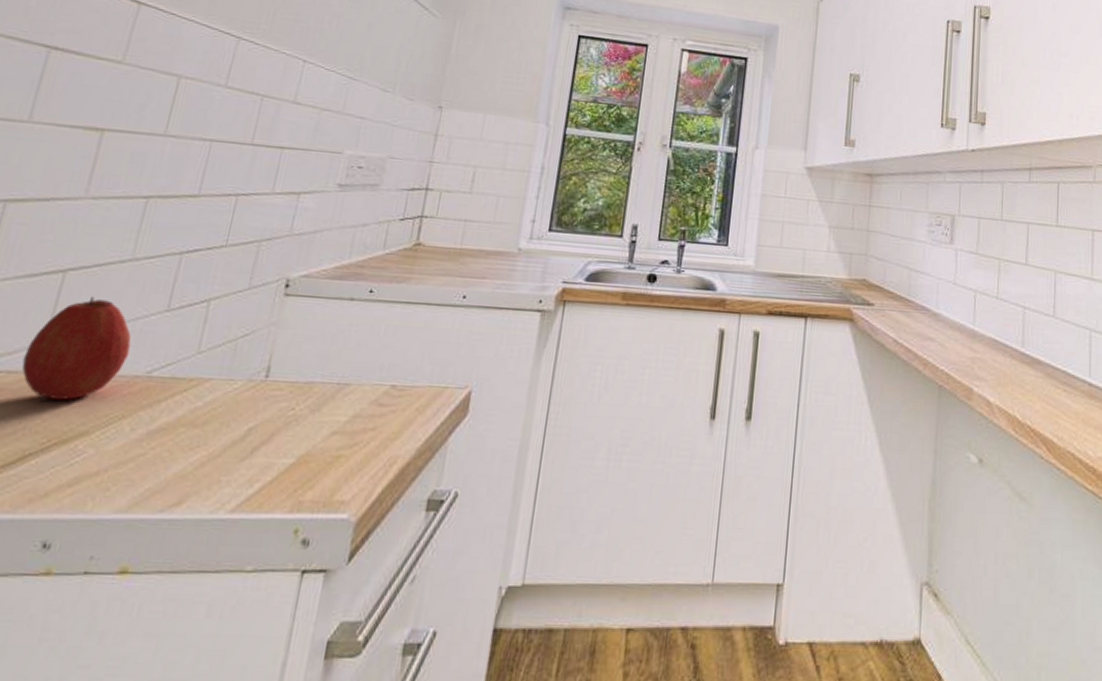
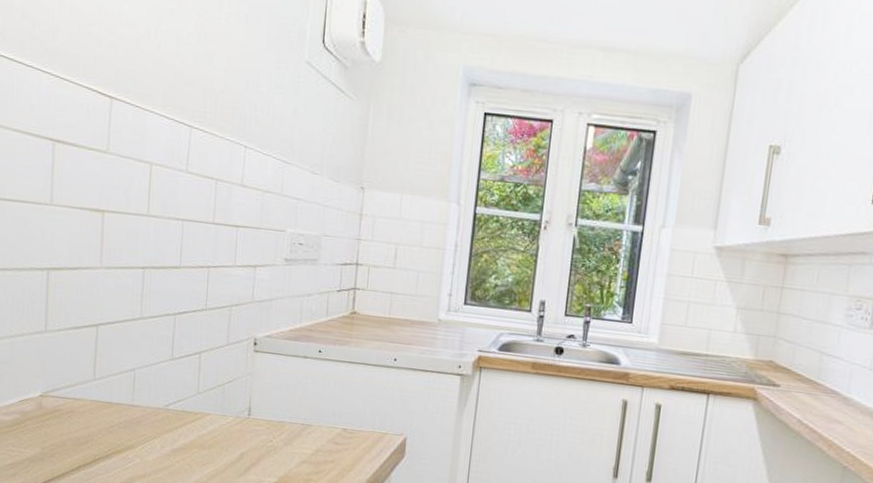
apple: present [22,296,131,400] -> none [82,345,151,422]

